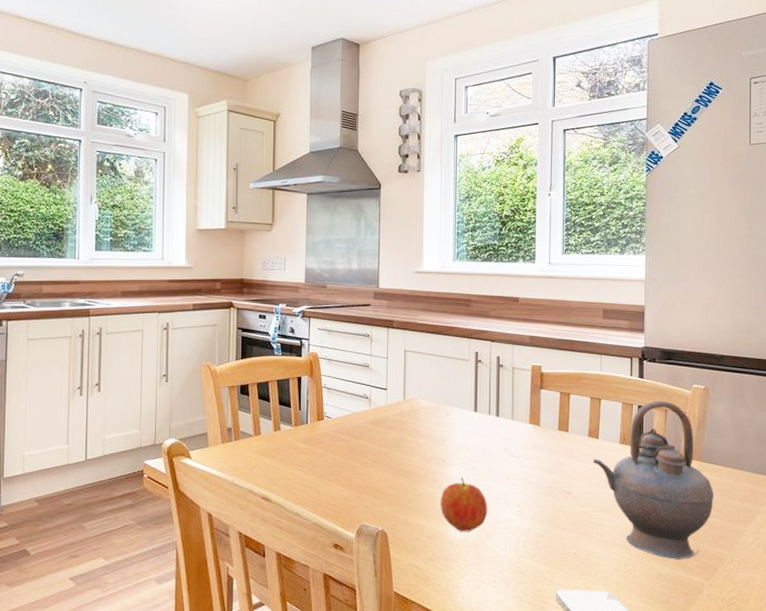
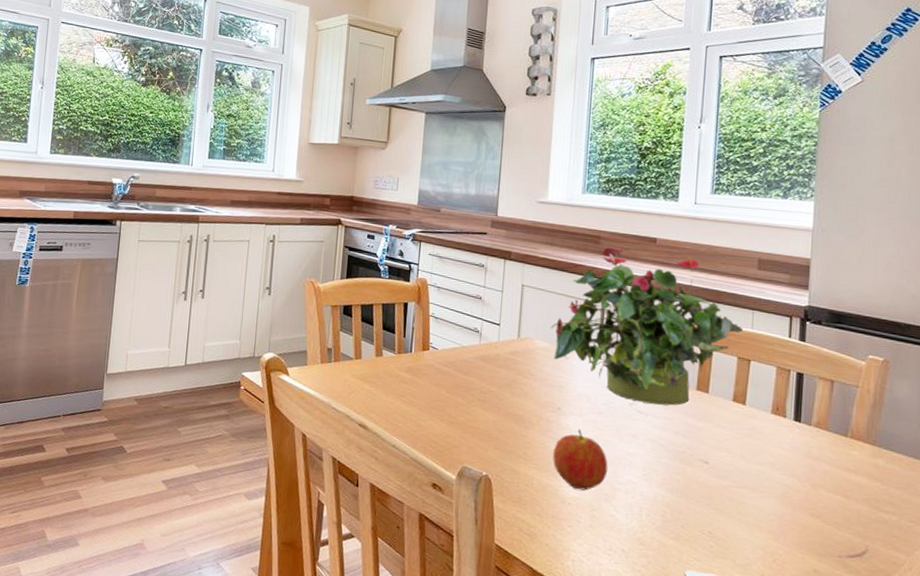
potted plant: none [432,309,594,447] -> present [551,248,744,406]
teapot: present [592,400,715,559] -> none [736,368,891,558]

